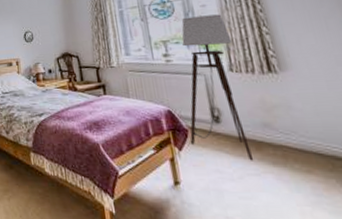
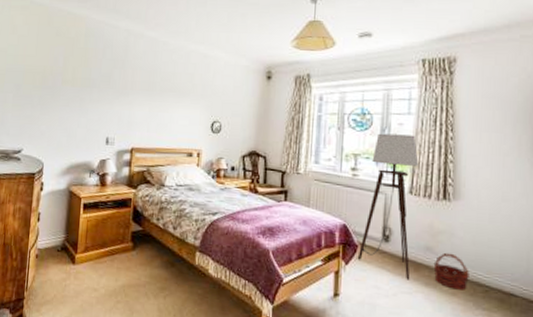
basket: none [276,127,324,166] -> present [433,252,469,290]

